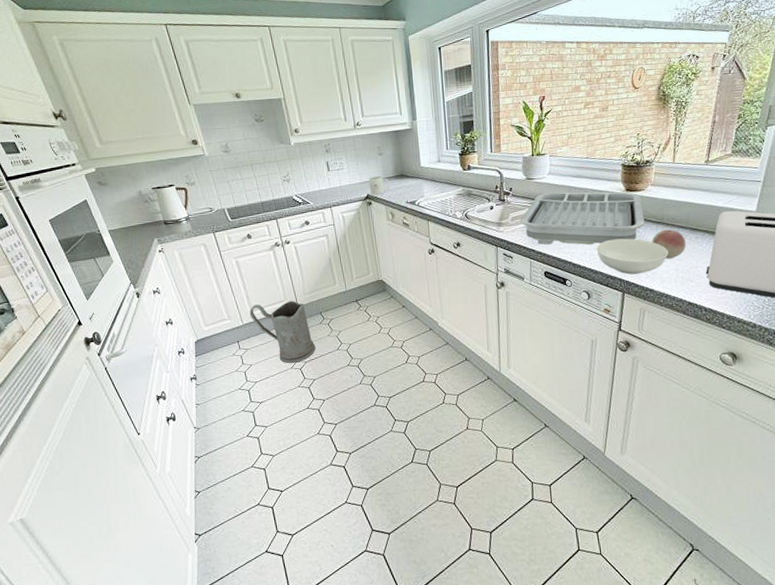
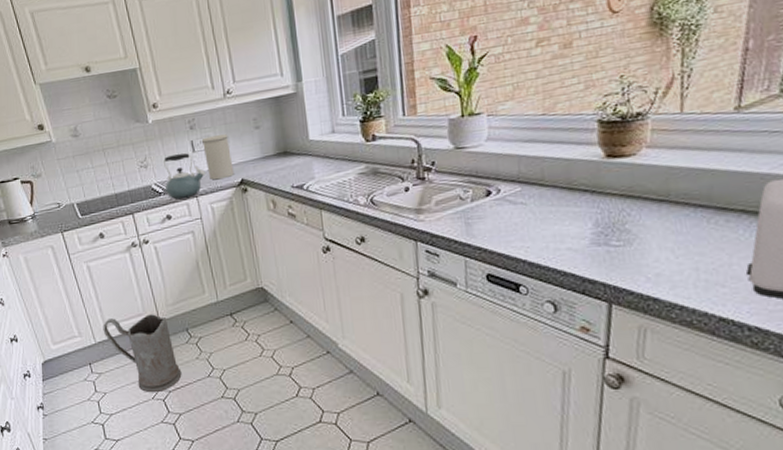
kettle: none [302,172,339,209] -> present [162,153,206,200]
canister: none [335,158,361,195] -> present [201,134,234,180]
mug: present [368,176,390,196] -> none [243,155,271,180]
dish rack: present [519,192,645,245] -> none [447,159,639,237]
bowl: present [596,238,668,275] -> none [563,224,681,277]
fruit: present [652,229,686,259] -> none [652,210,710,254]

